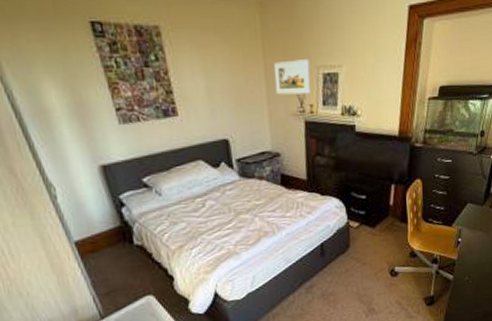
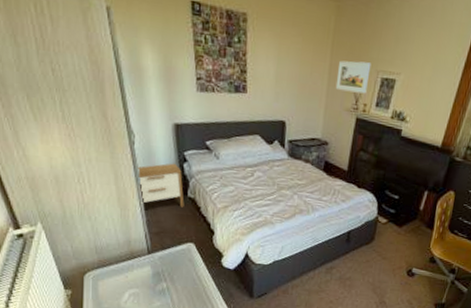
nightstand: none [67,210,132,264] -> present [138,163,185,207]

